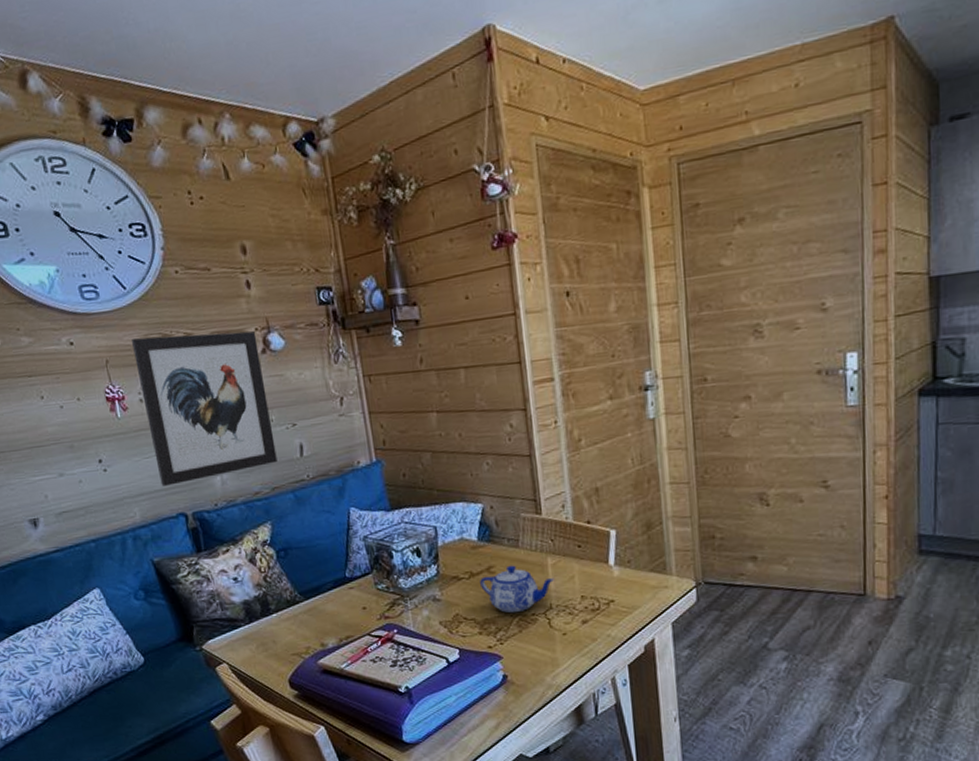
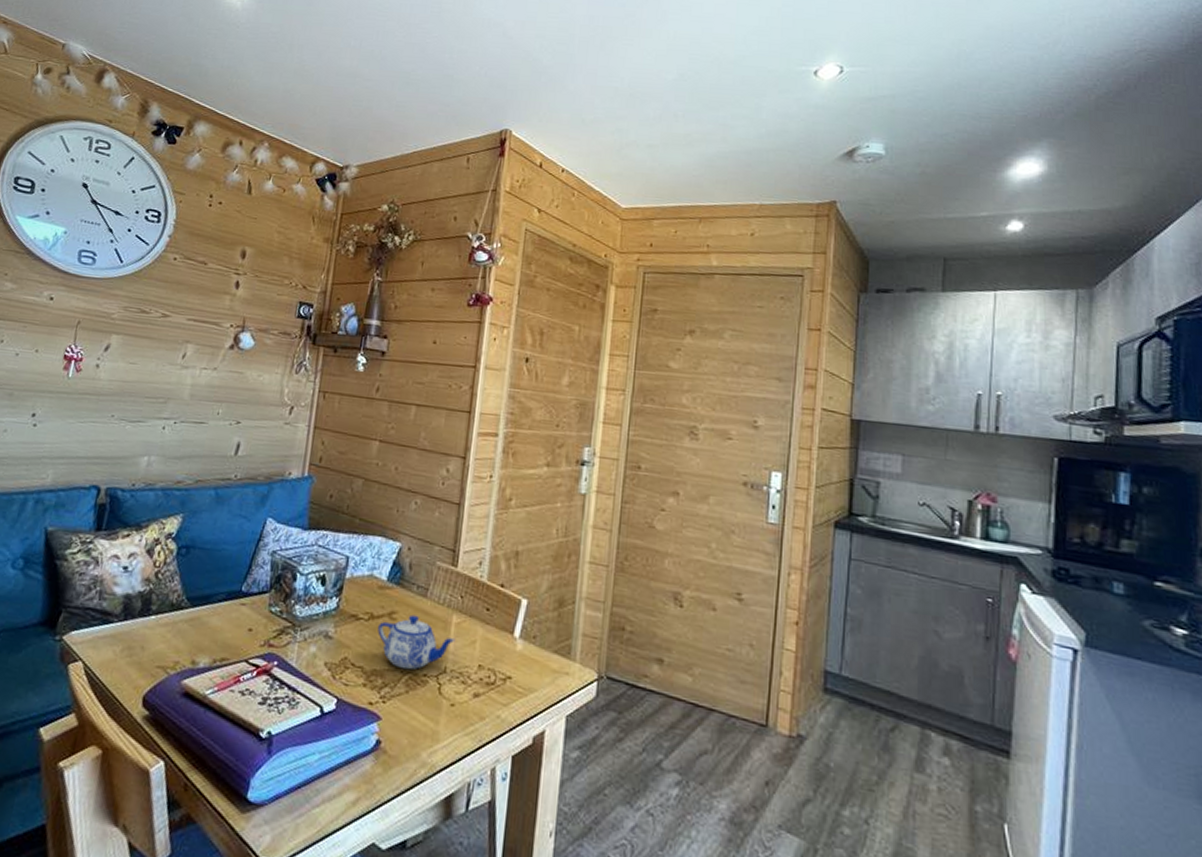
wall art: present [132,331,278,486] -> none [85,308,230,456]

